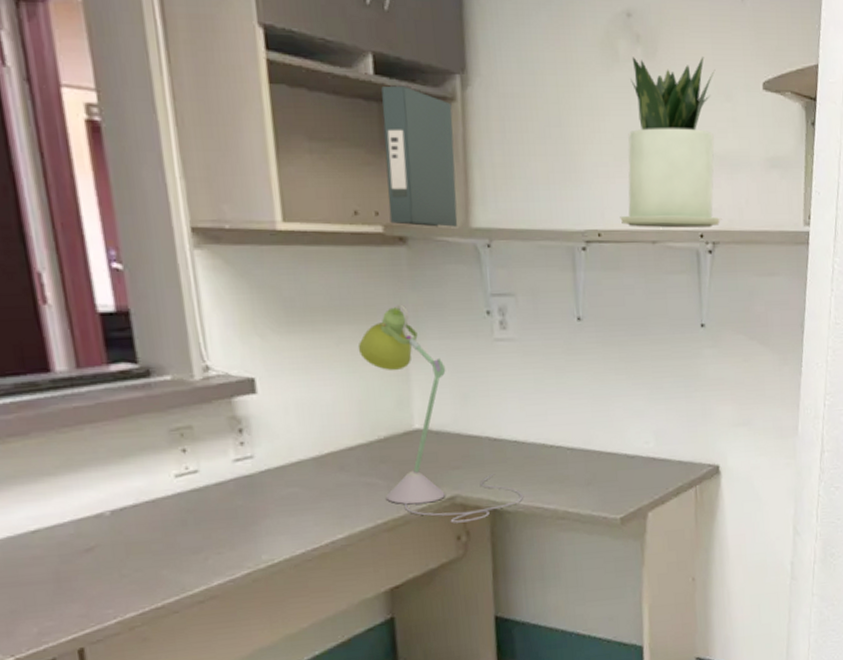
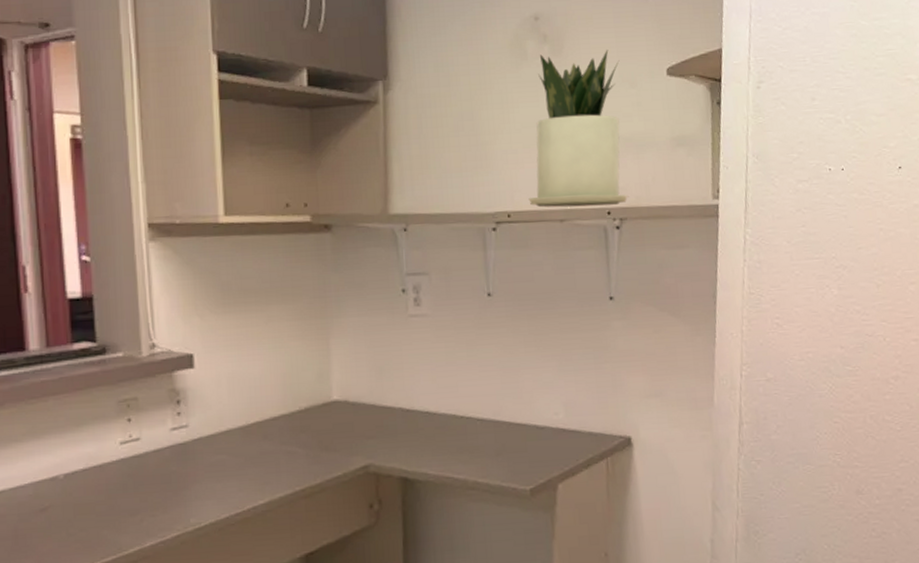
desk lamp: present [357,304,523,523] -> none [284,285,434,492]
binder: present [381,85,458,227] -> none [313,93,378,215]

